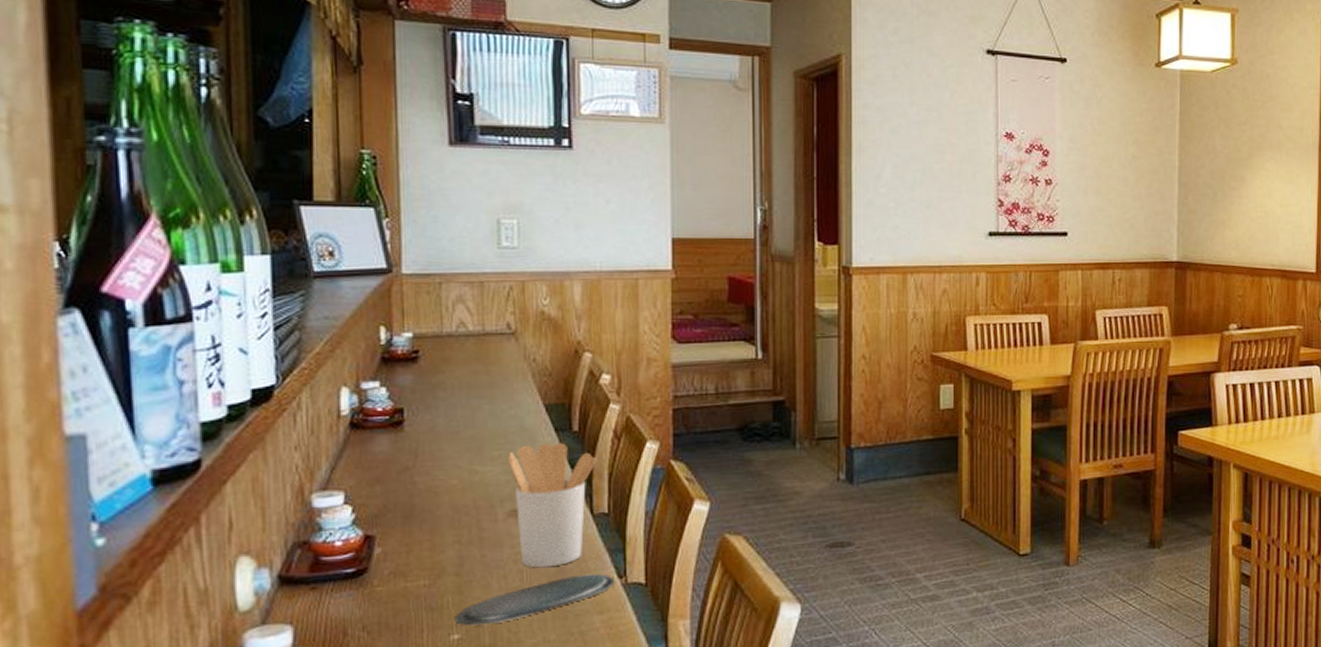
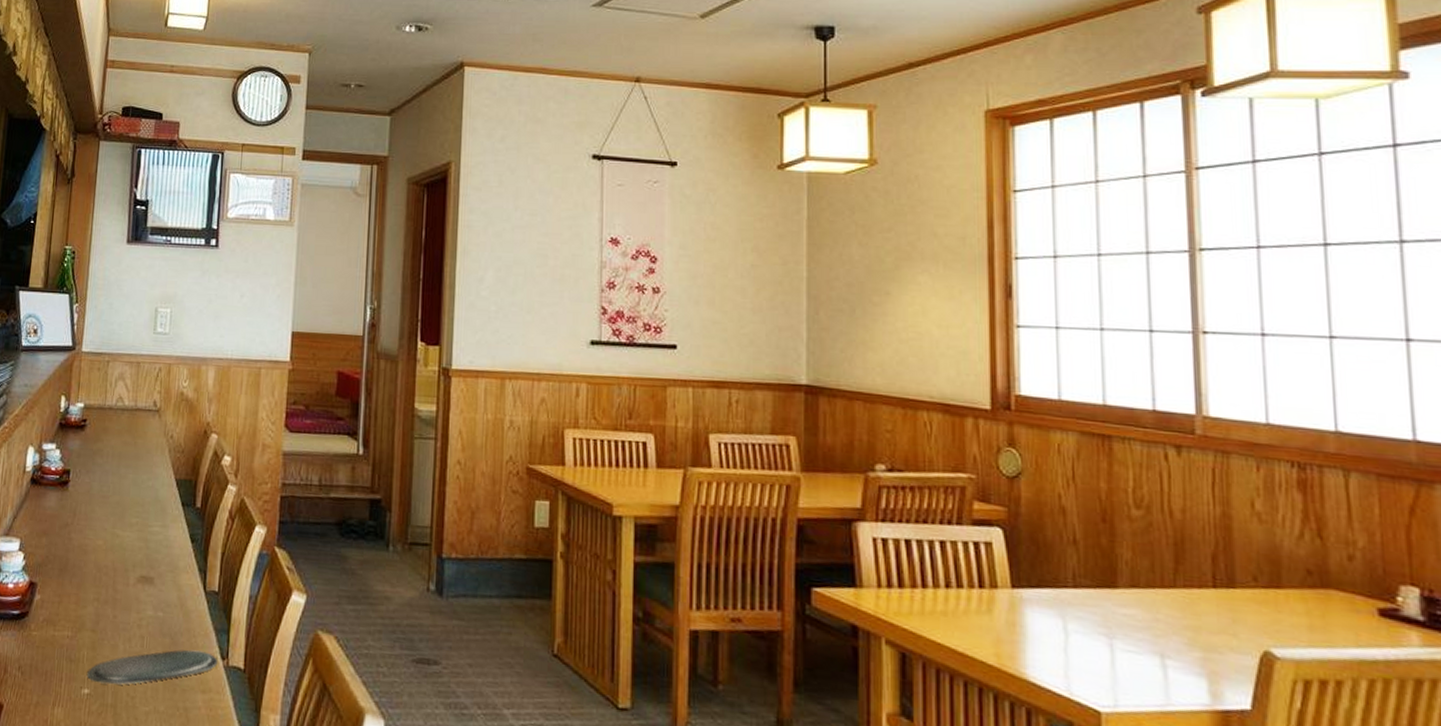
utensil holder: present [508,442,597,568] -> none [142,515,214,637]

